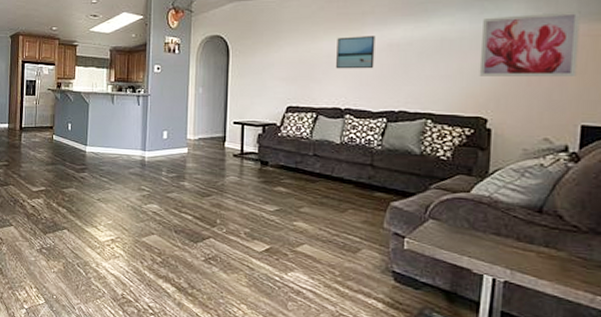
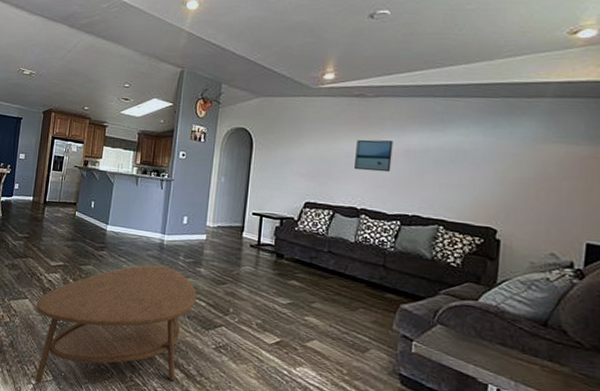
coffee table: none [21,182,182,307] -> present [35,265,196,383]
wall art: present [479,11,581,78] -> none [490,132,588,197]

